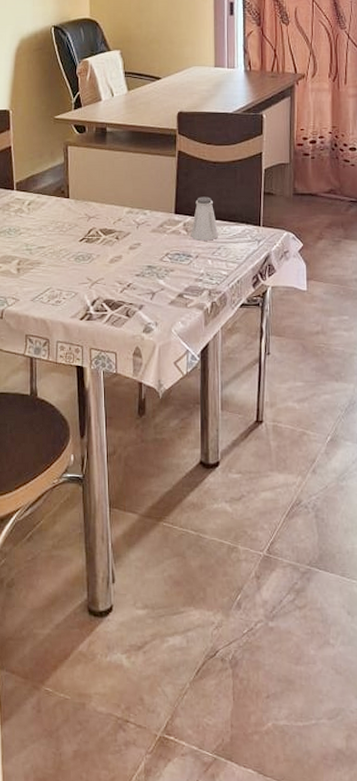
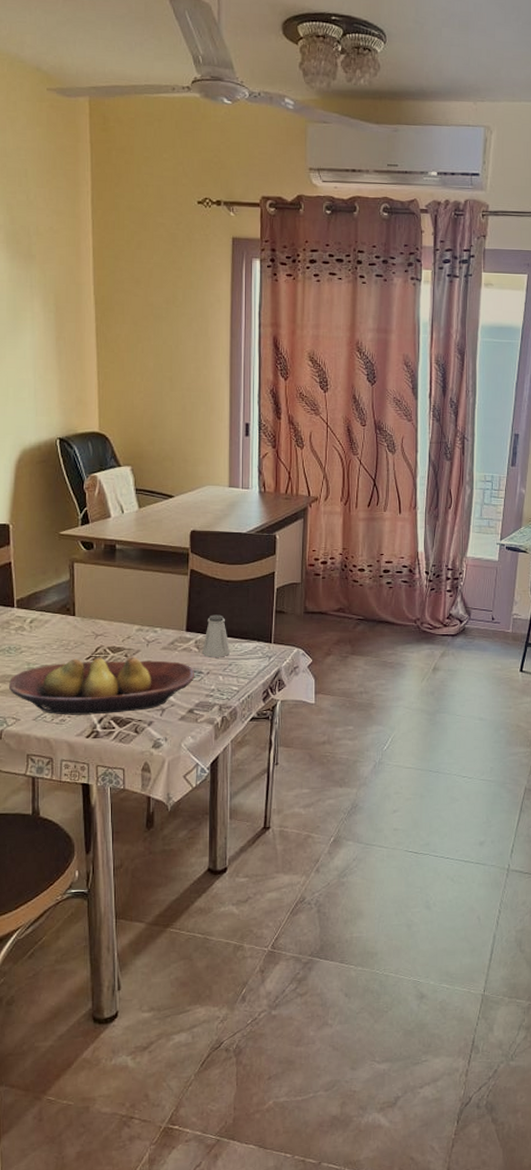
fruit bowl: none [8,239,184,297] -> present [8,657,195,715]

